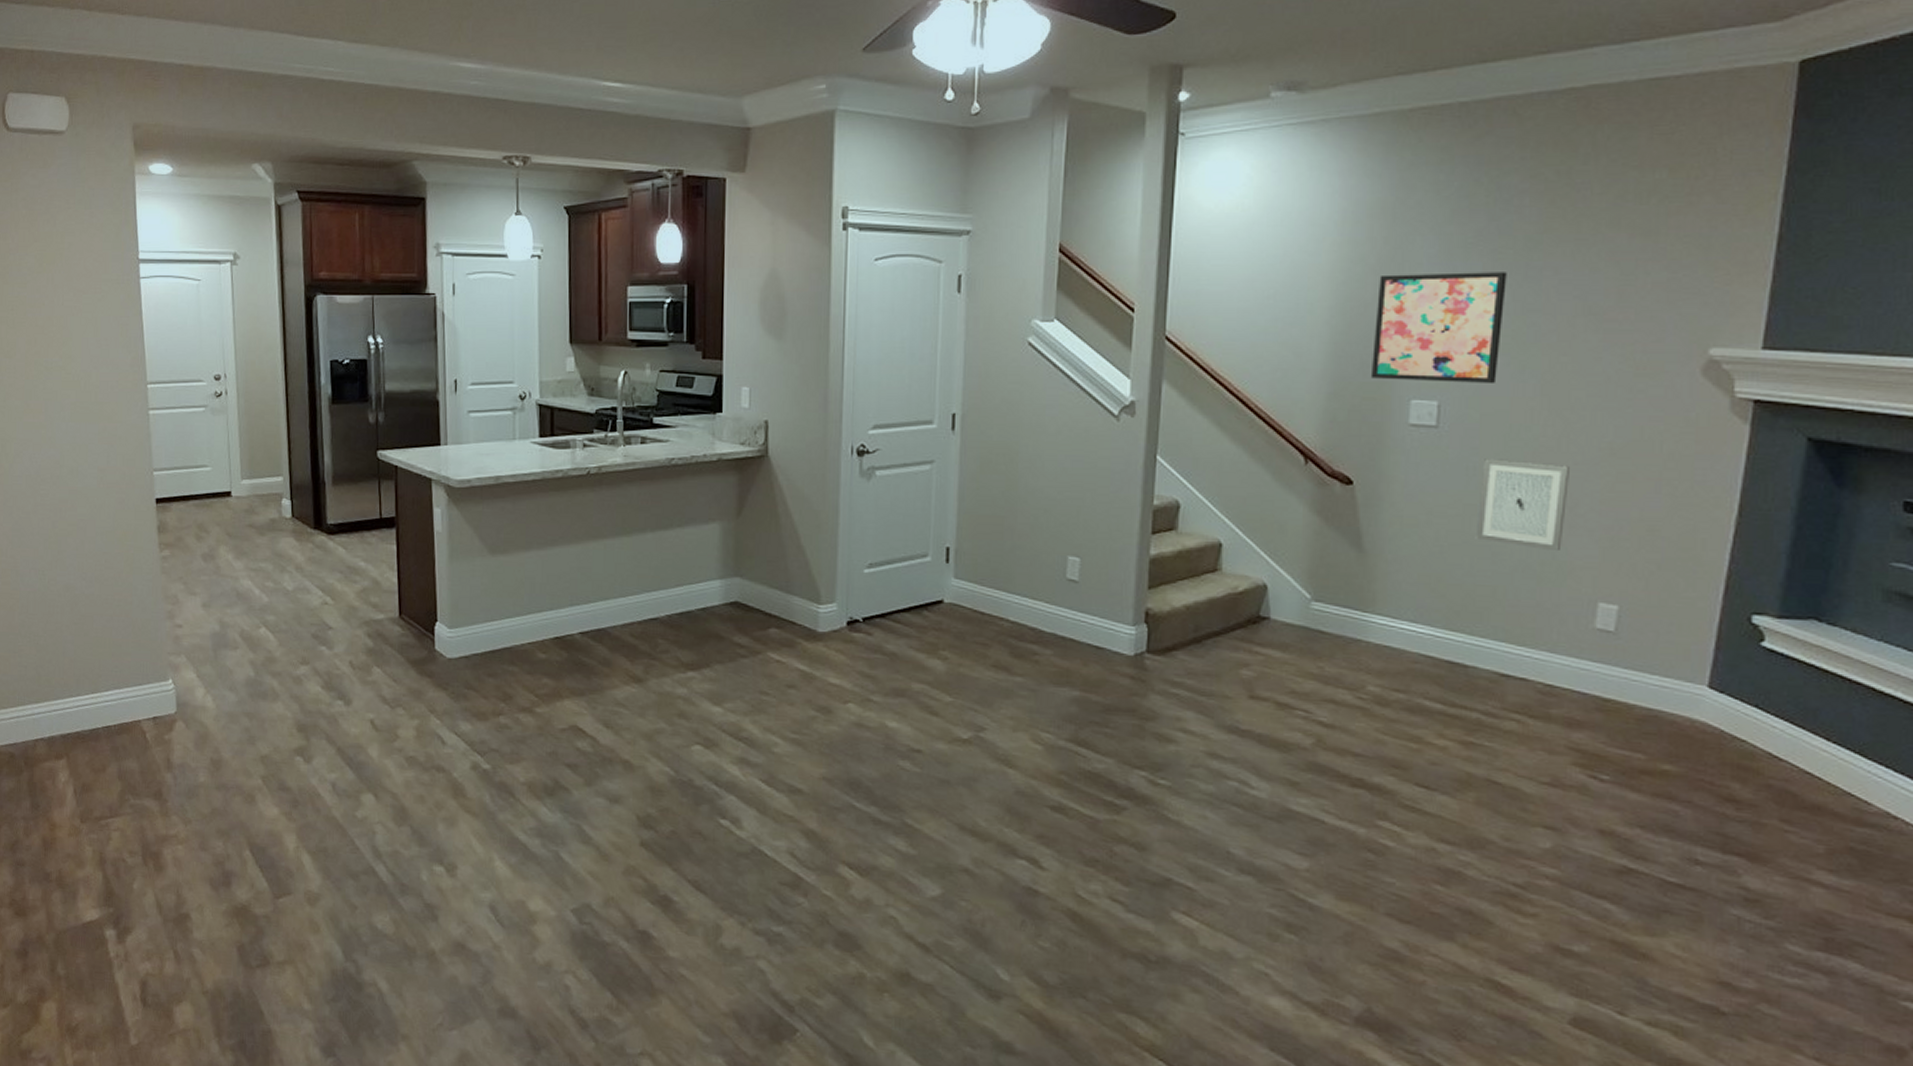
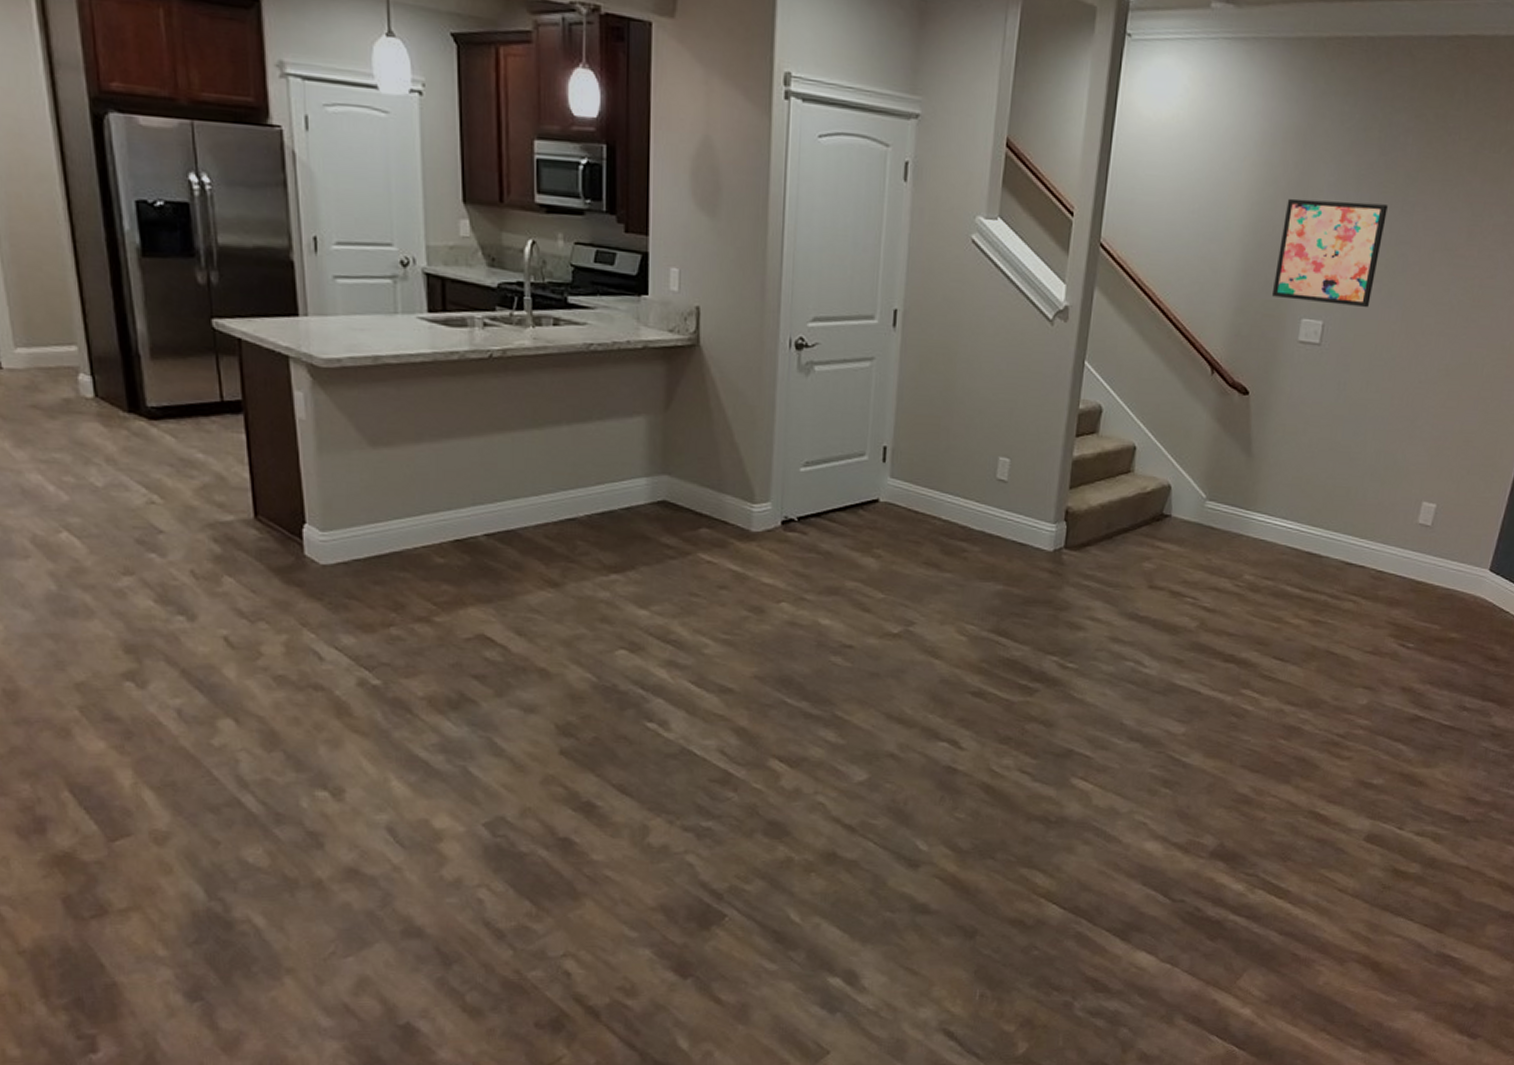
wall art: present [1475,458,1569,552] -> none [1339,375,1415,458]

